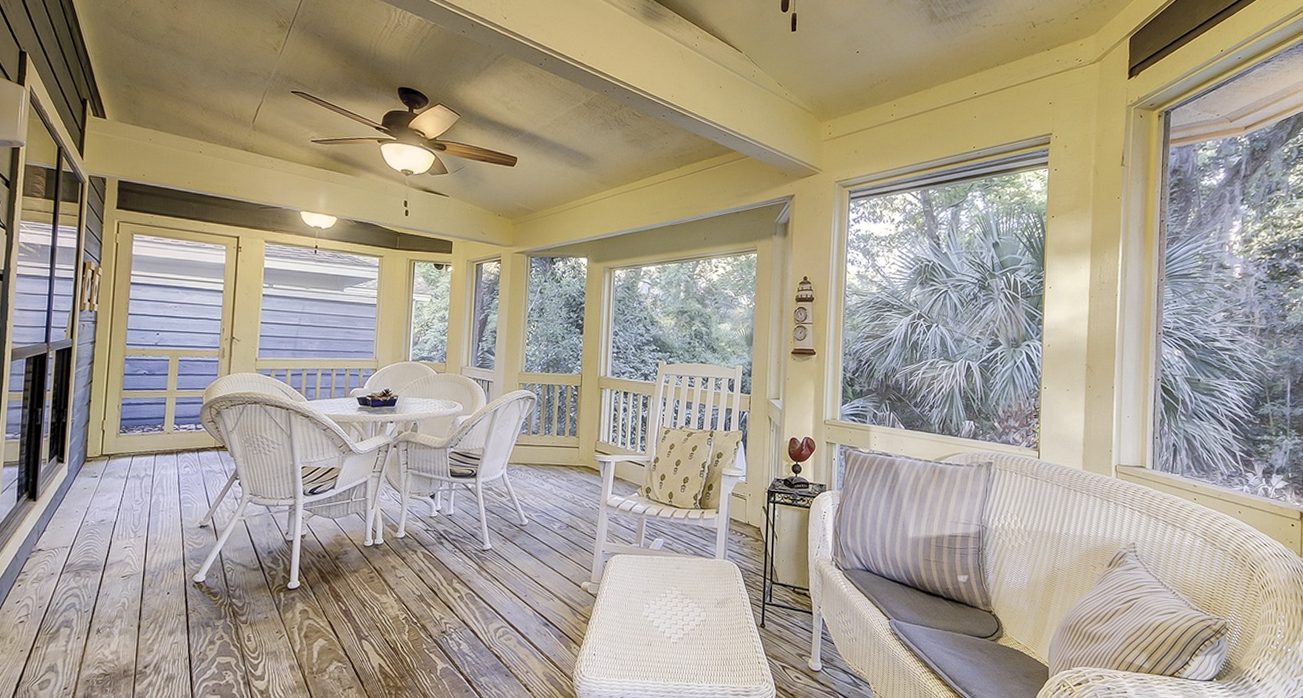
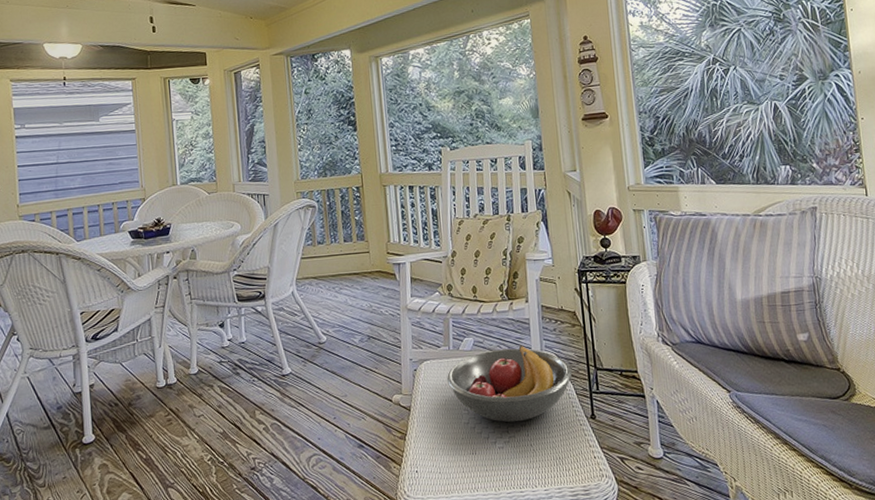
fruit bowl: none [634,551,750,622] -> present [447,345,573,423]

